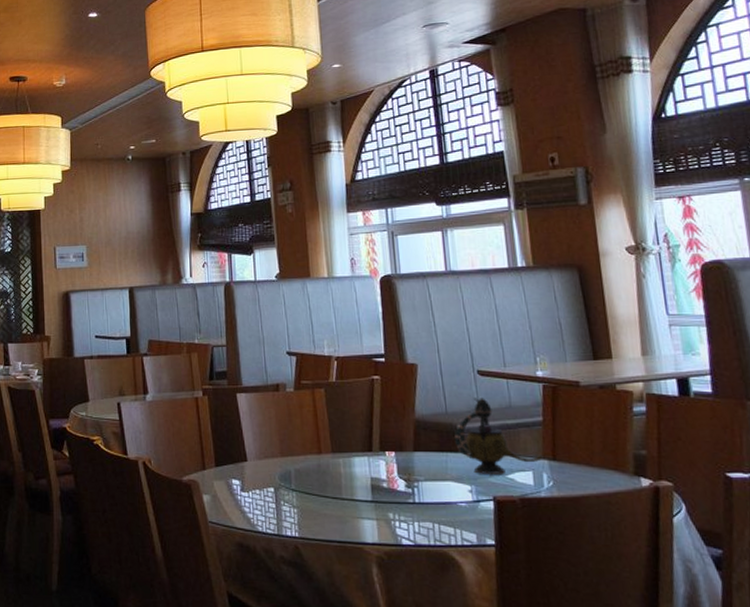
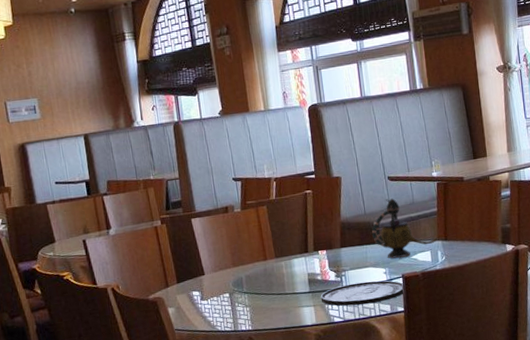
plate: none [385,499,497,529] -> present [320,280,405,306]

